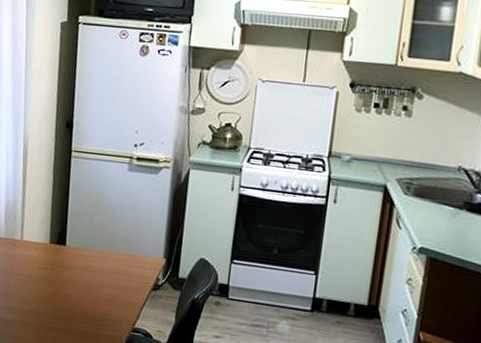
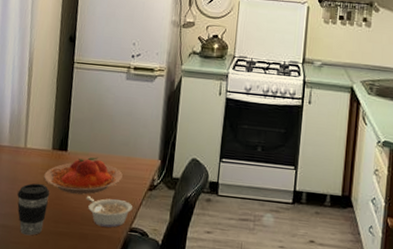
coffee cup: none [15,277,49,331] -> present [17,183,50,236]
plate: none [41,252,125,292] -> present [44,157,123,195]
legume: none [86,293,135,327] -> present [86,196,132,228]

